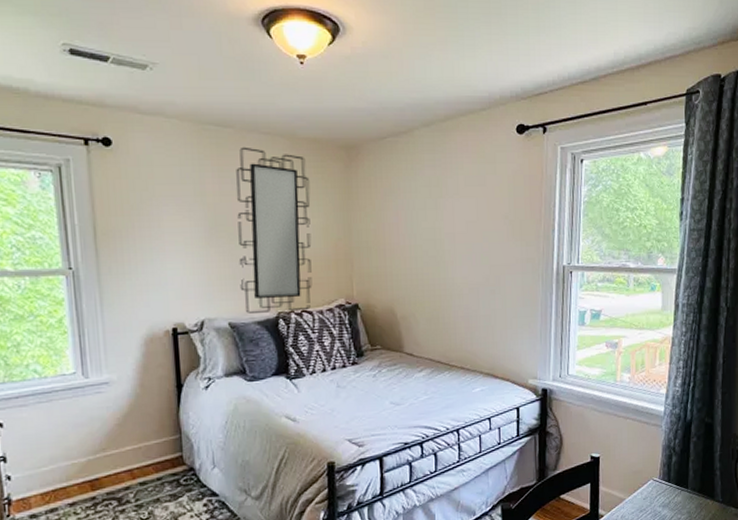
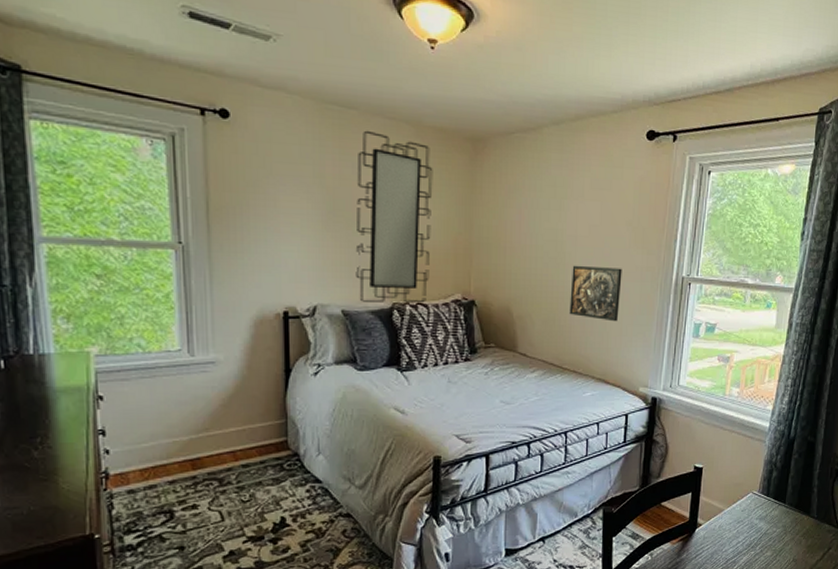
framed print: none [452,261,503,315] -> present [569,265,622,322]

